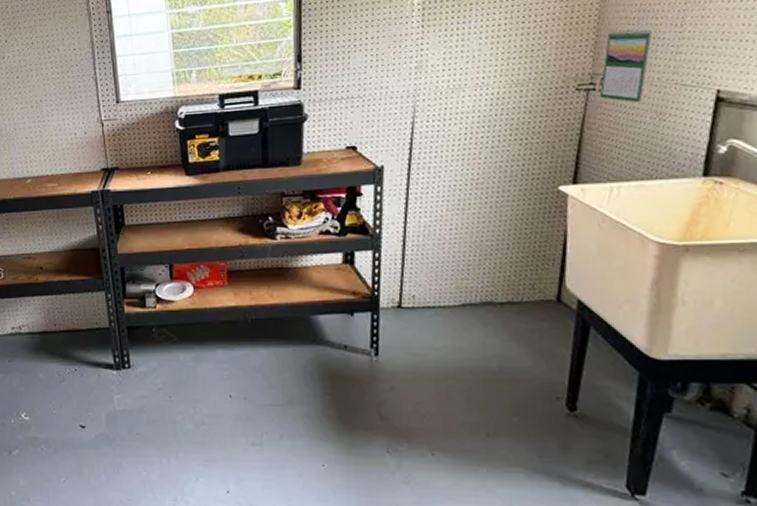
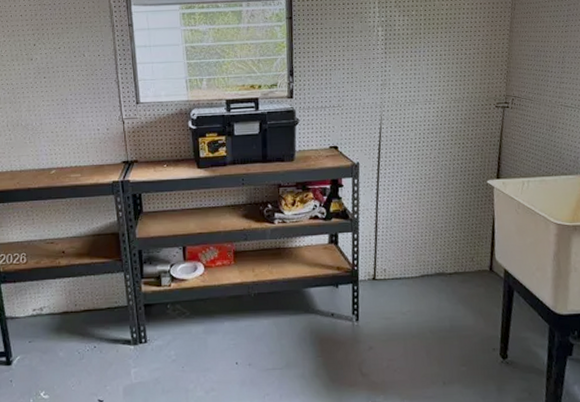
calendar: present [599,29,653,103] -> none [511,63,545,118]

